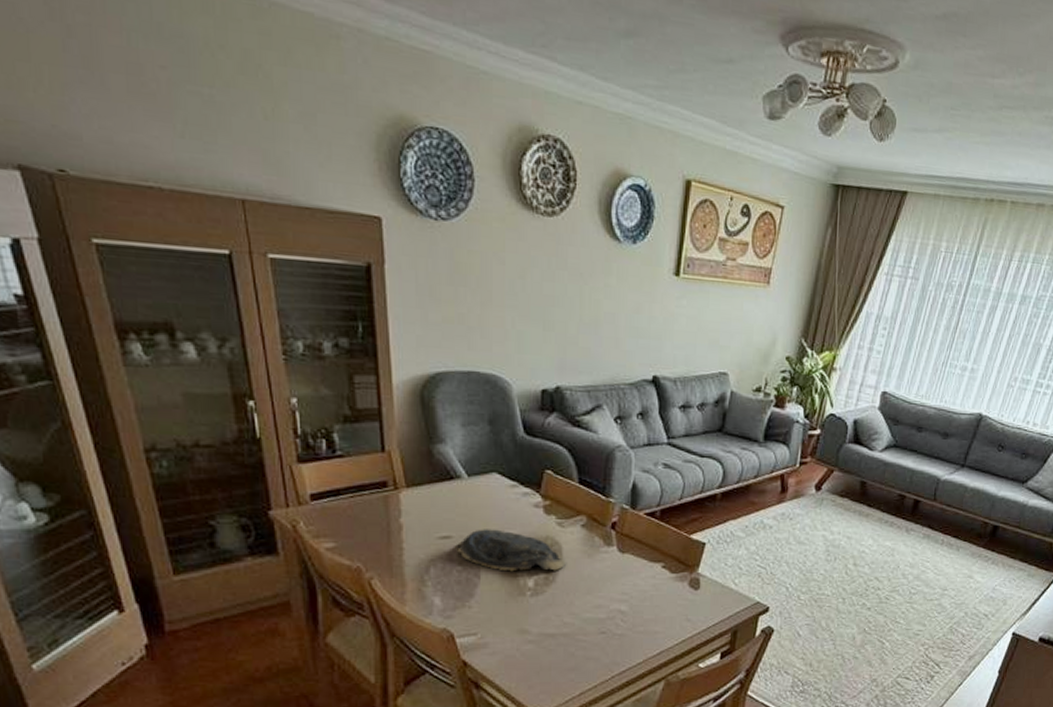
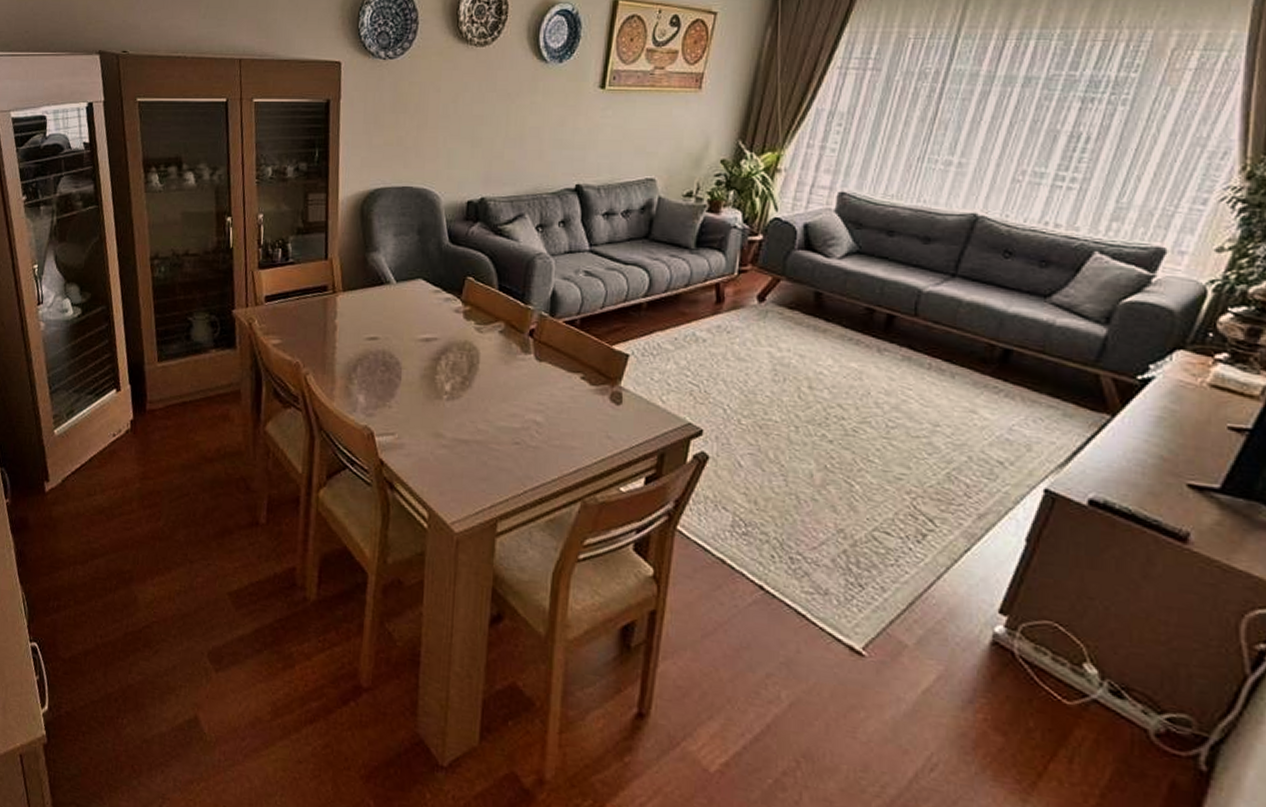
decorative bowl: present [457,529,566,572] -> none [382,331,482,376]

